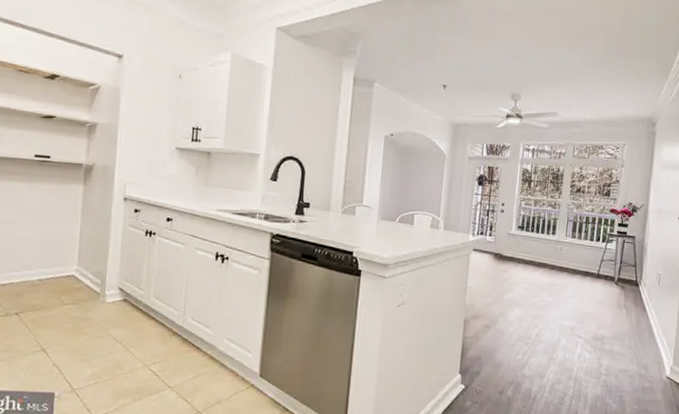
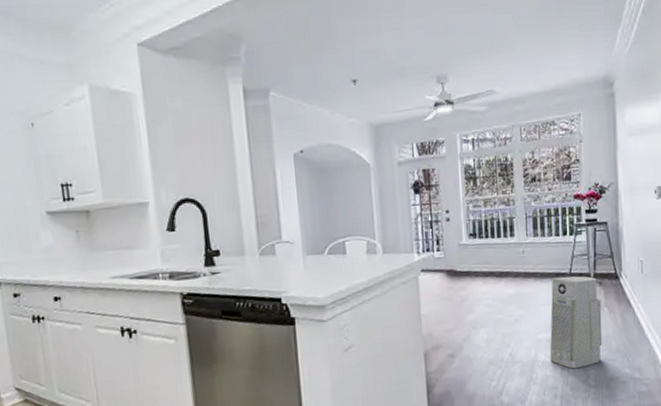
air purifier: none [570,275,621,357] -> present [550,276,603,369]

